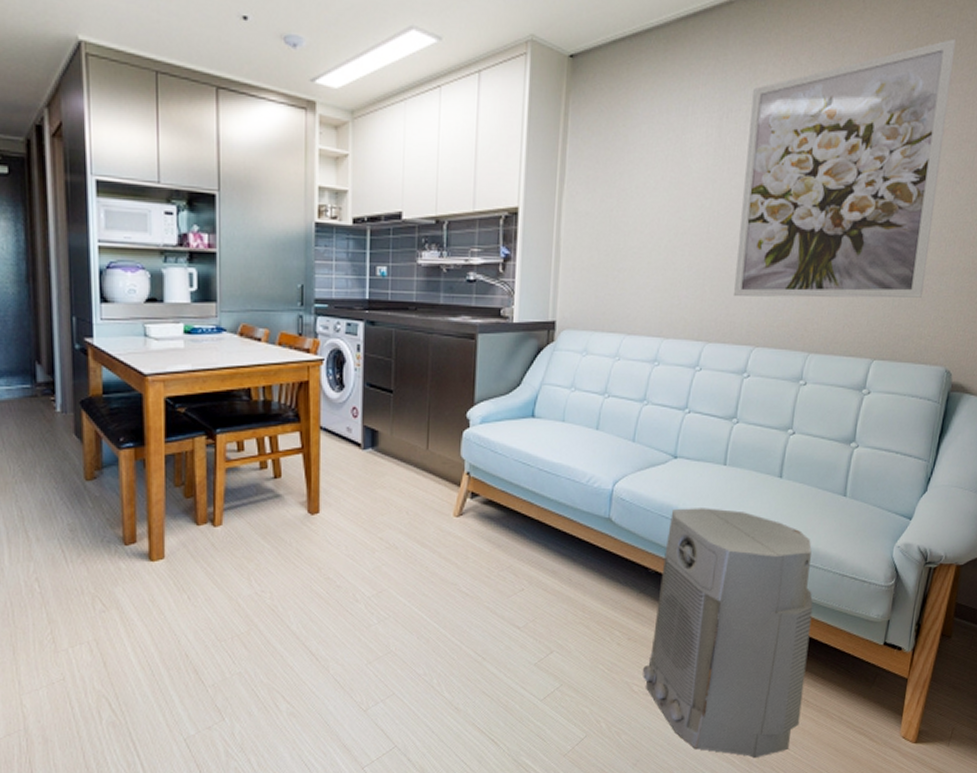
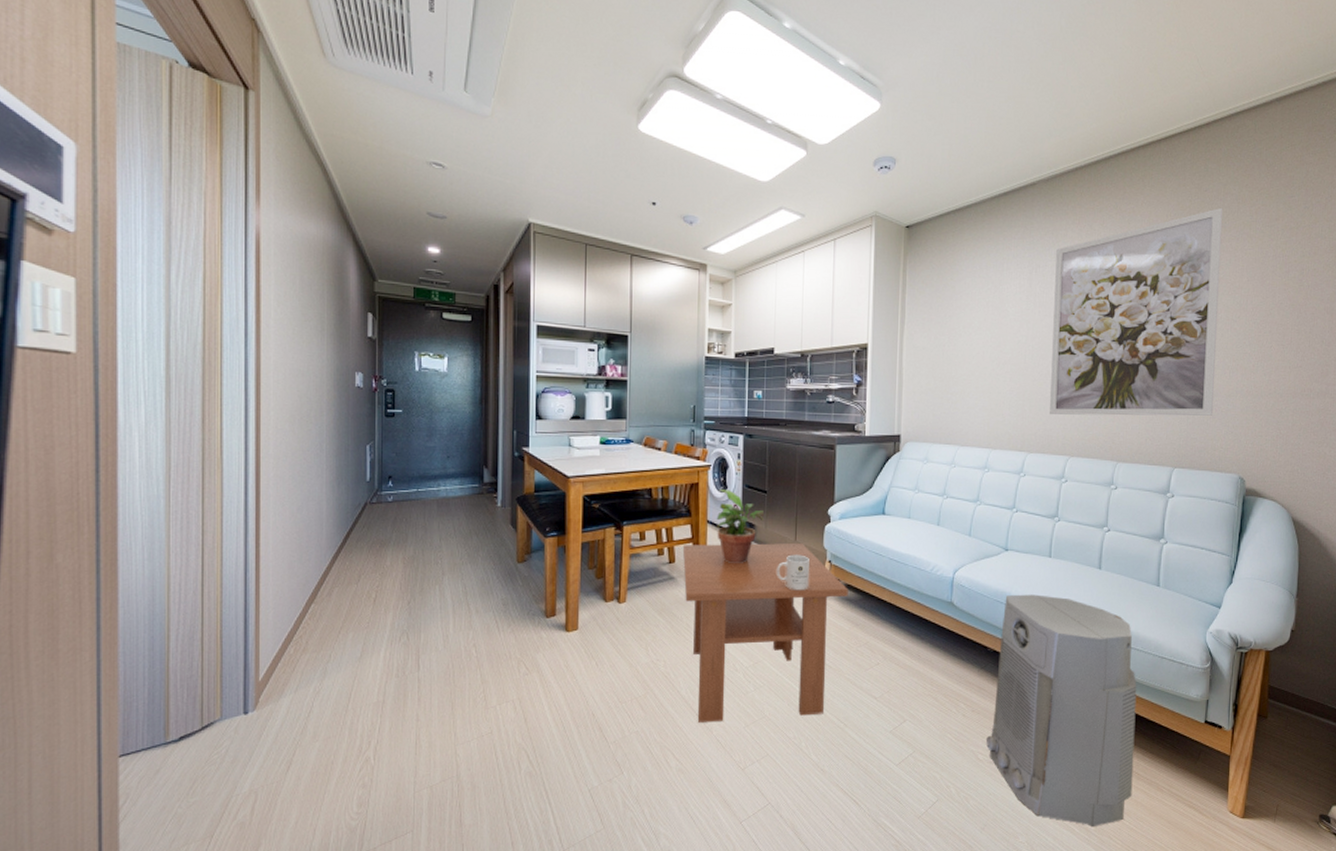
coffee table: none [290,451,490,661] -> present [682,542,848,722]
potted plant: none [330,389,390,478] -> present [715,490,765,564]
mug: none [405,466,444,508] -> present [777,554,809,591]

